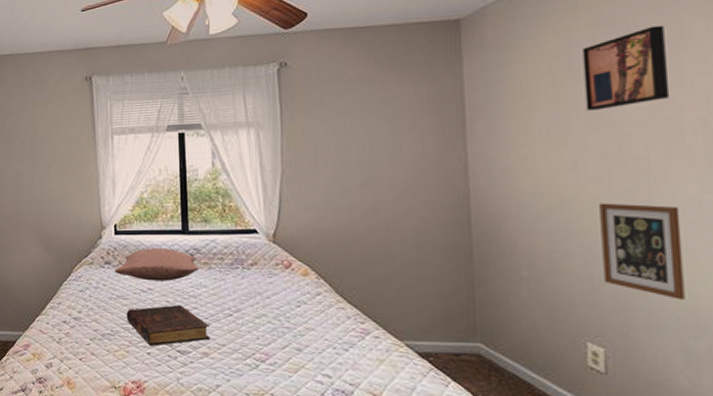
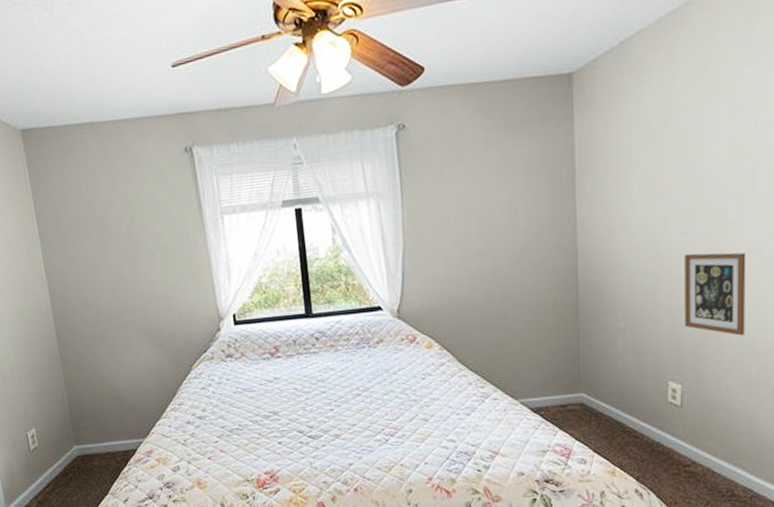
pillow: present [114,248,199,281] -> none [237,334,326,370]
book: present [126,305,210,346] -> none [253,391,340,435]
wall art: present [582,25,670,111] -> none [679,77,747,166]

